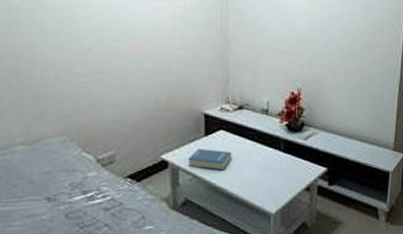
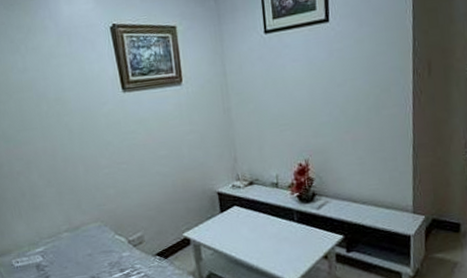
hardback book: present [189,148,232,171] -> none [208,224,248,244]

